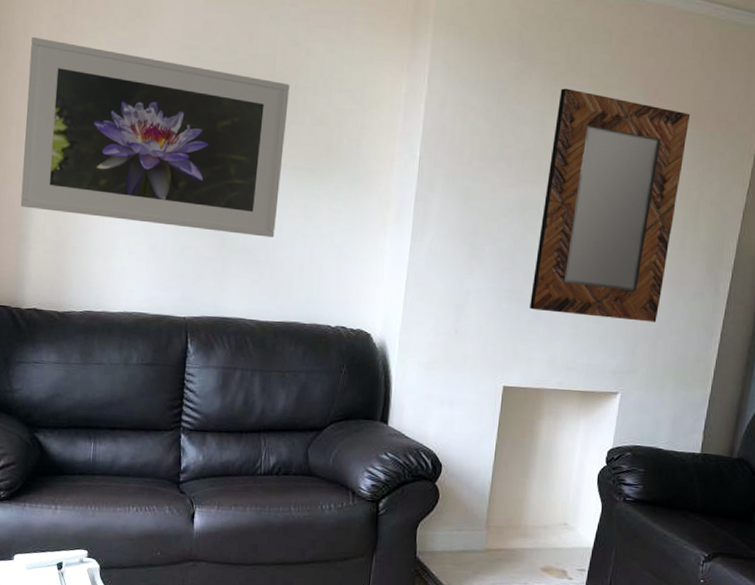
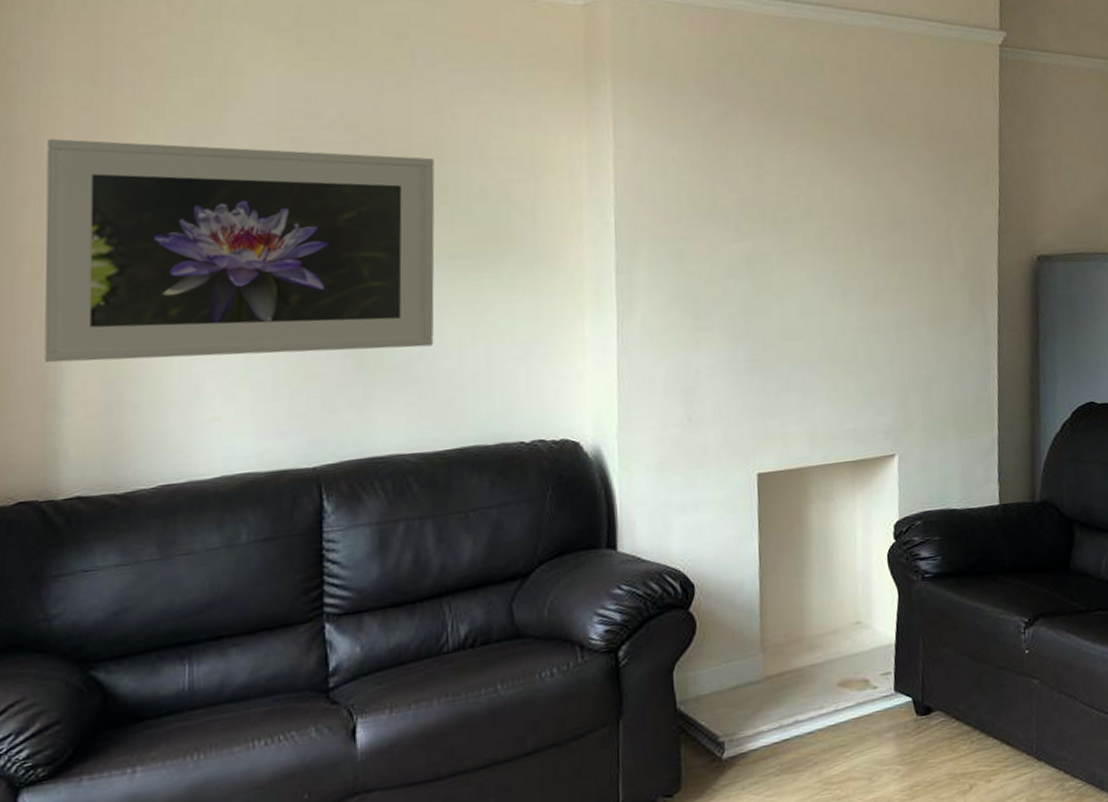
home mirror: present [530,88,691,323] -> none [774,125,926,378]

